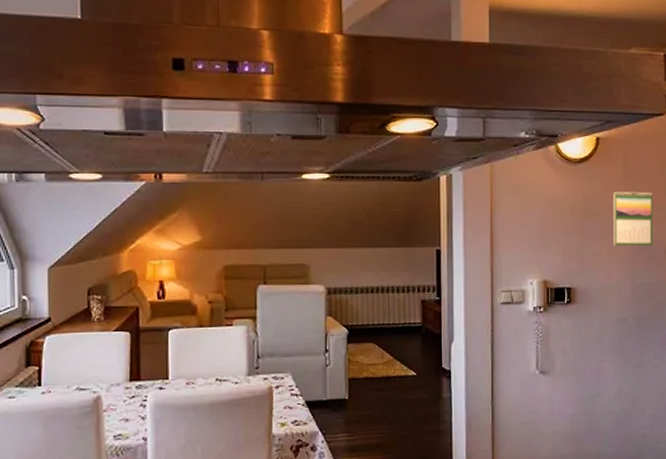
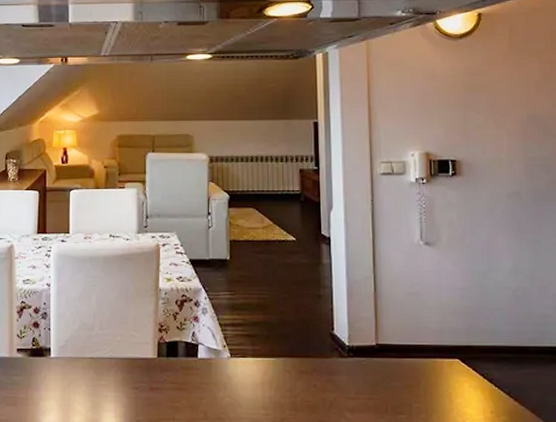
calendar: present [613,191,653,246] -> none [499,65,547,119]

